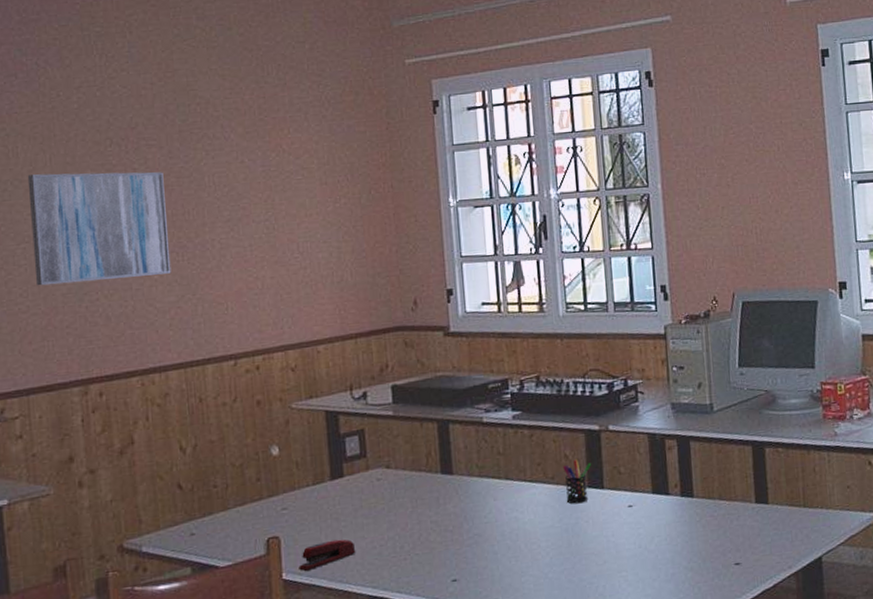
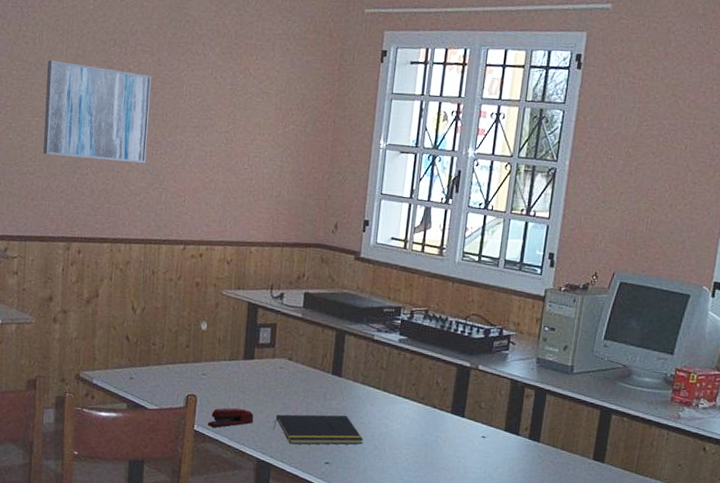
notepad: none [381,518,493,568] -> present [273,414,364,445]
pen holder: present [563,459,591,504] -> none [430,387,457,425]

